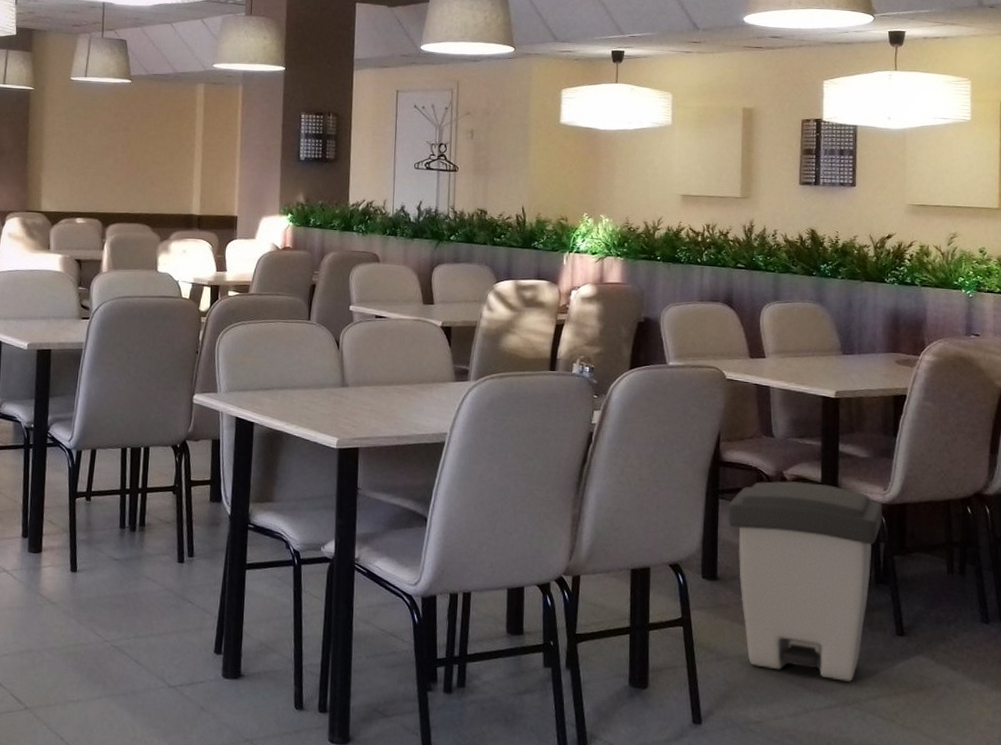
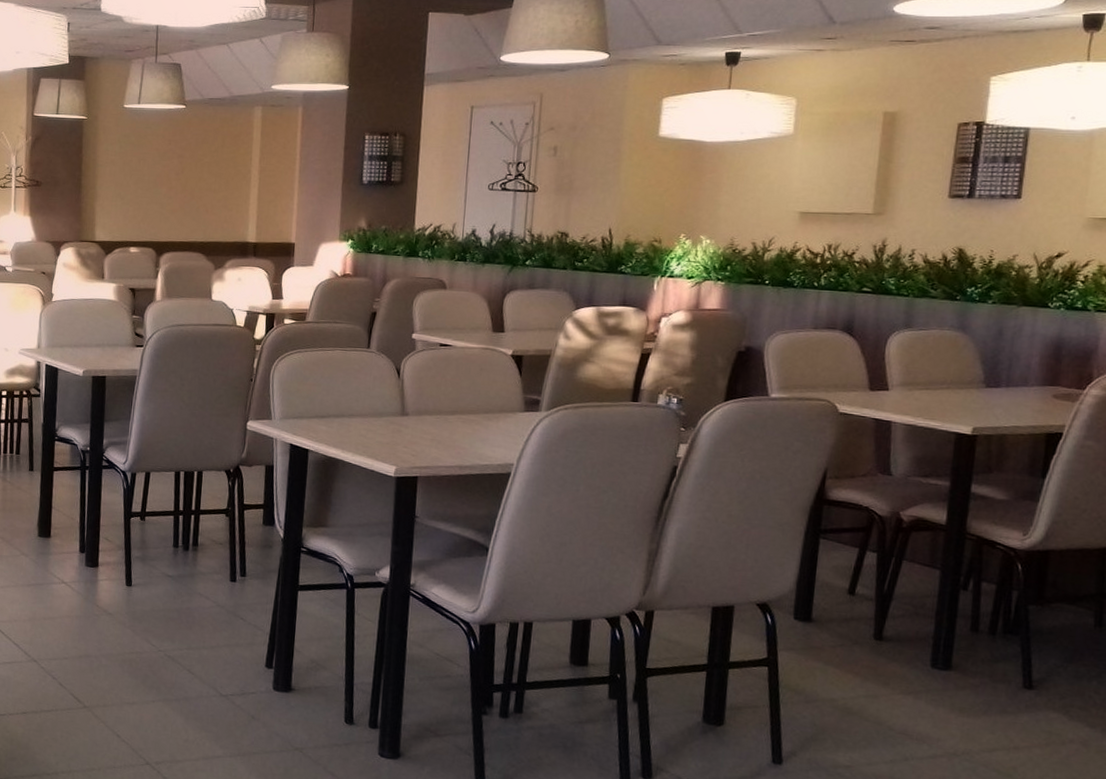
trash can: present [728,481,883,682] -> none [829,522,1021,733]

